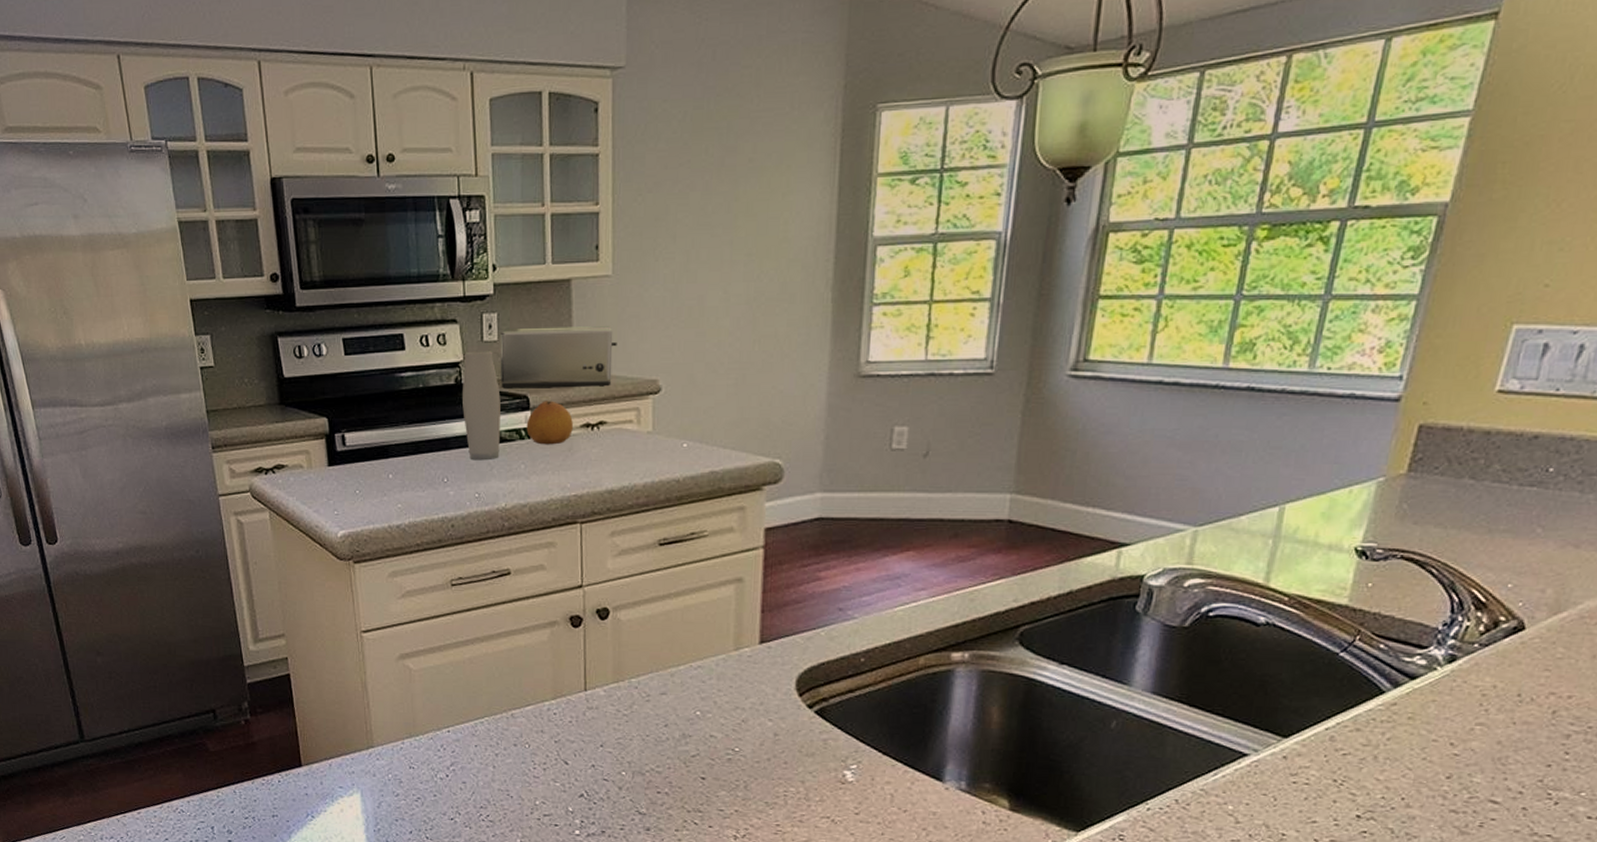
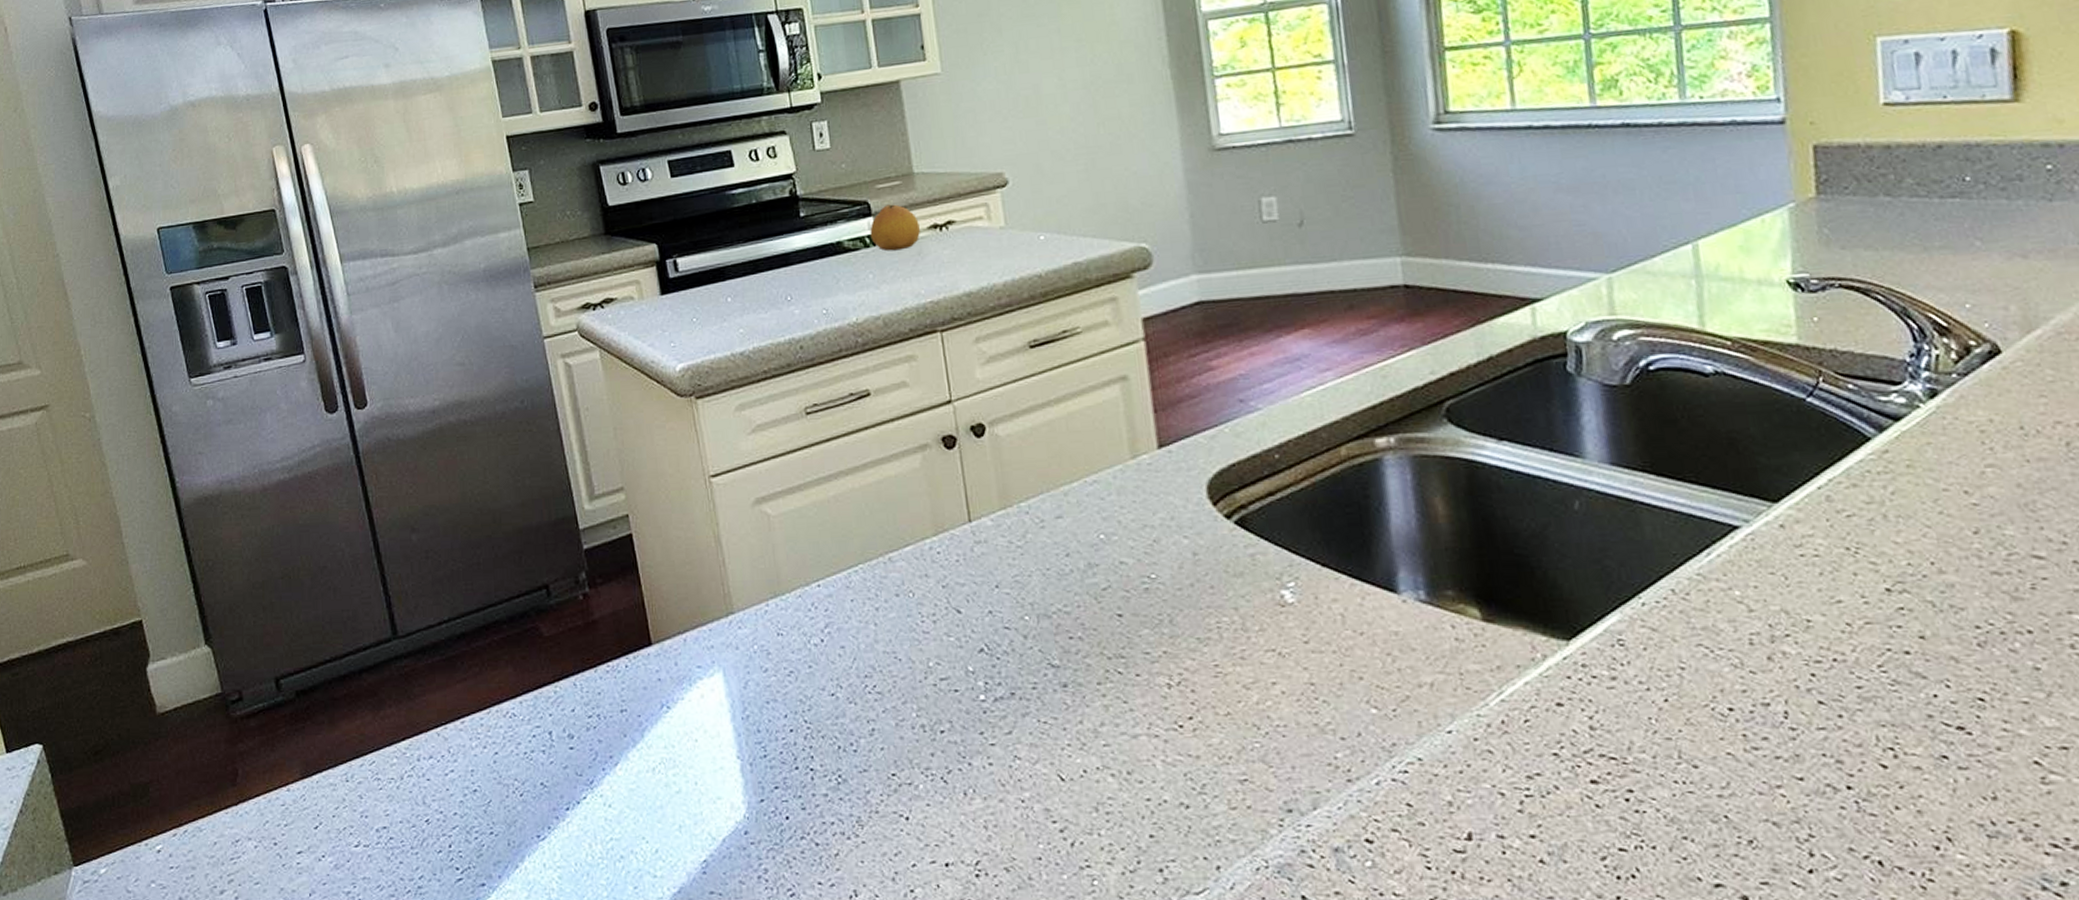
vase: present [463,351,501,461] -> none [797,159,845,275]
toaster: present [500,326,617,389] -> none [832,123,956,196]

